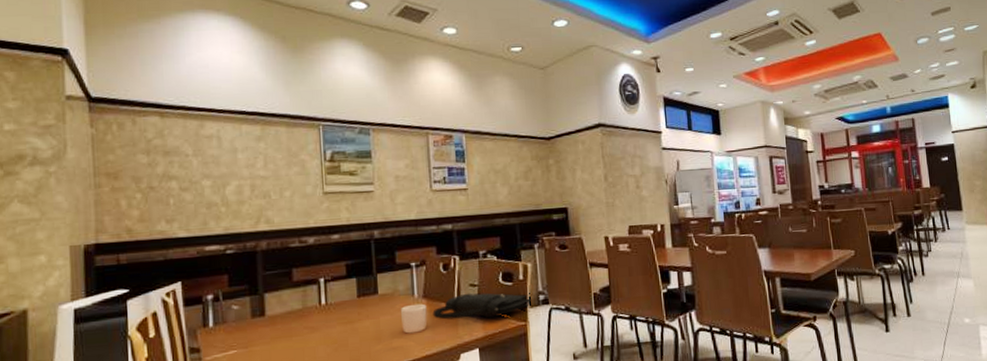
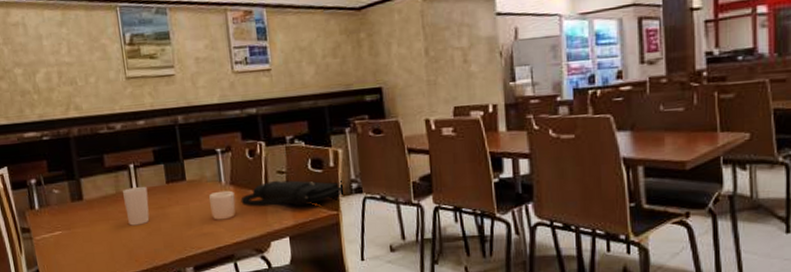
cup: none [309,300,337,342] -> present [122,186,150,226]

